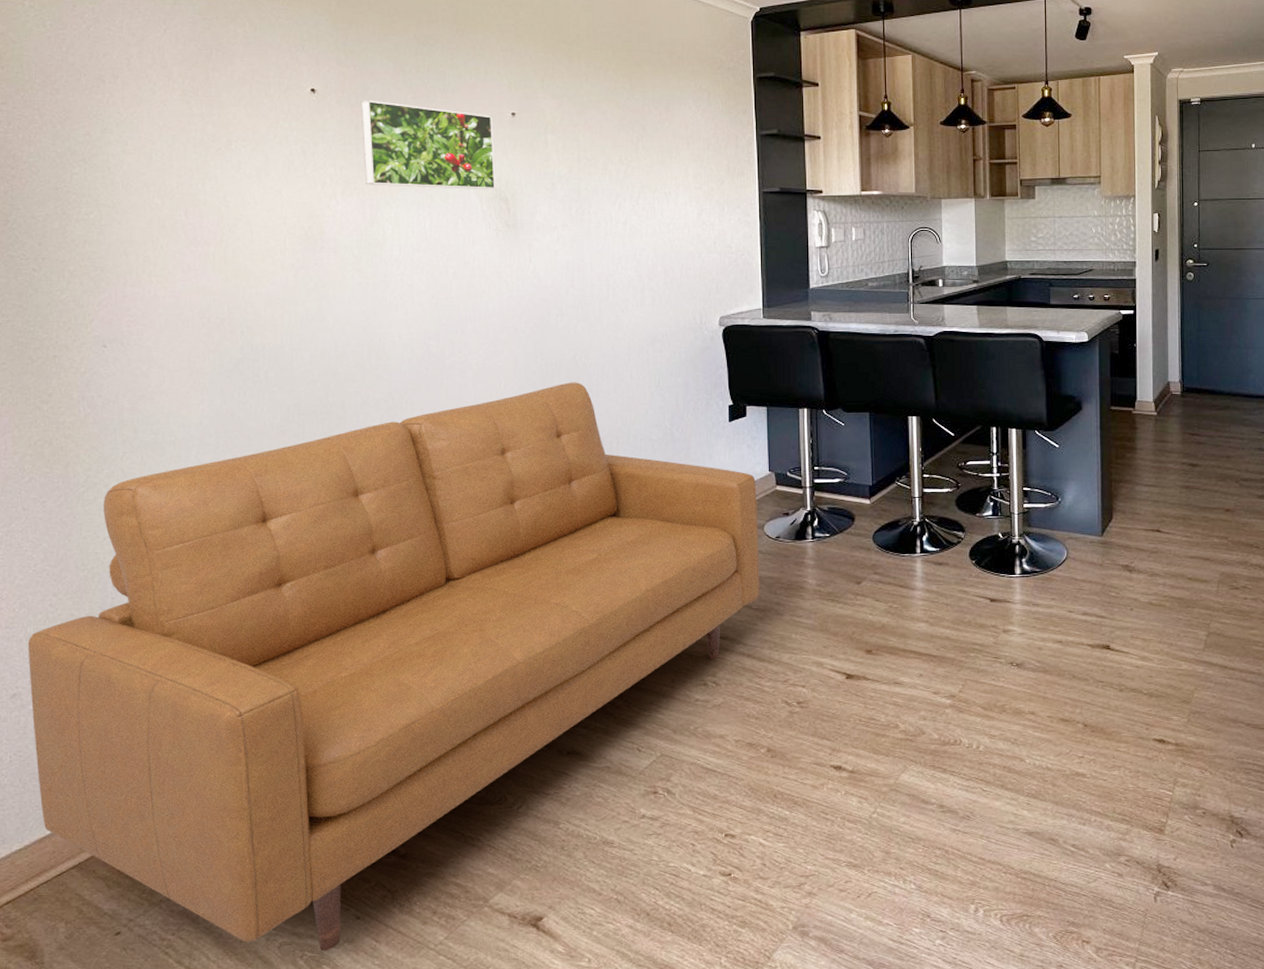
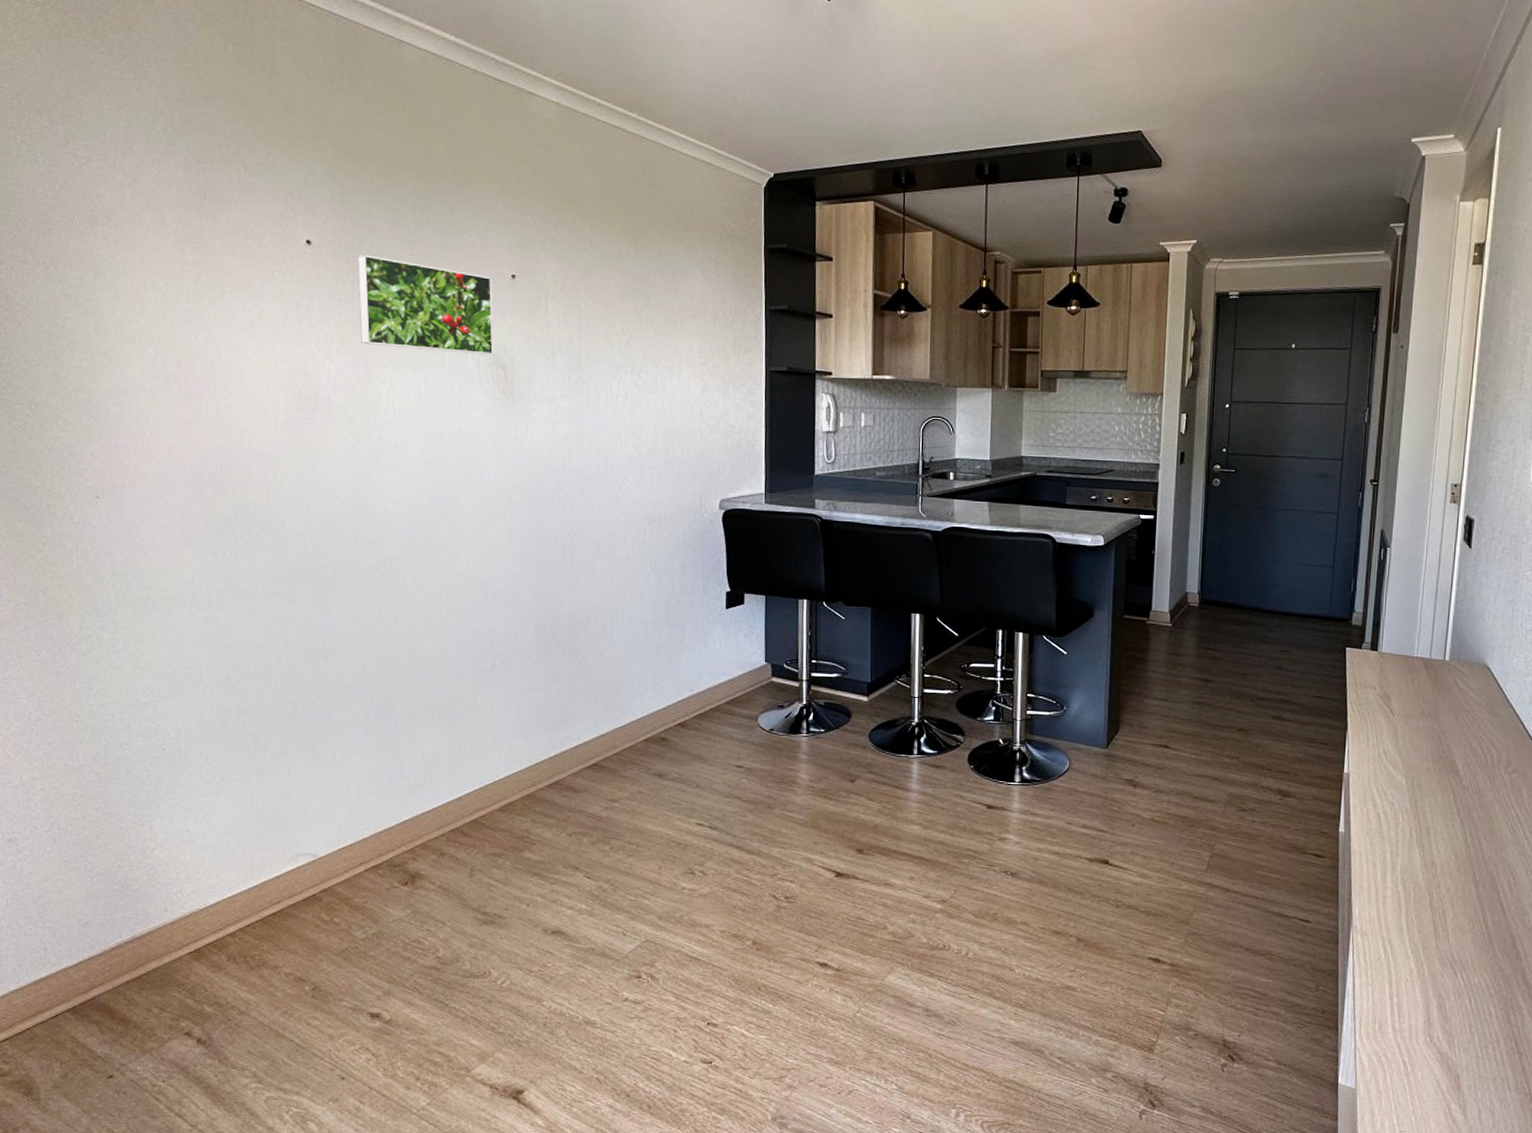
sofa: present [27,382,759,952] -> none [23,559,752,1108]

